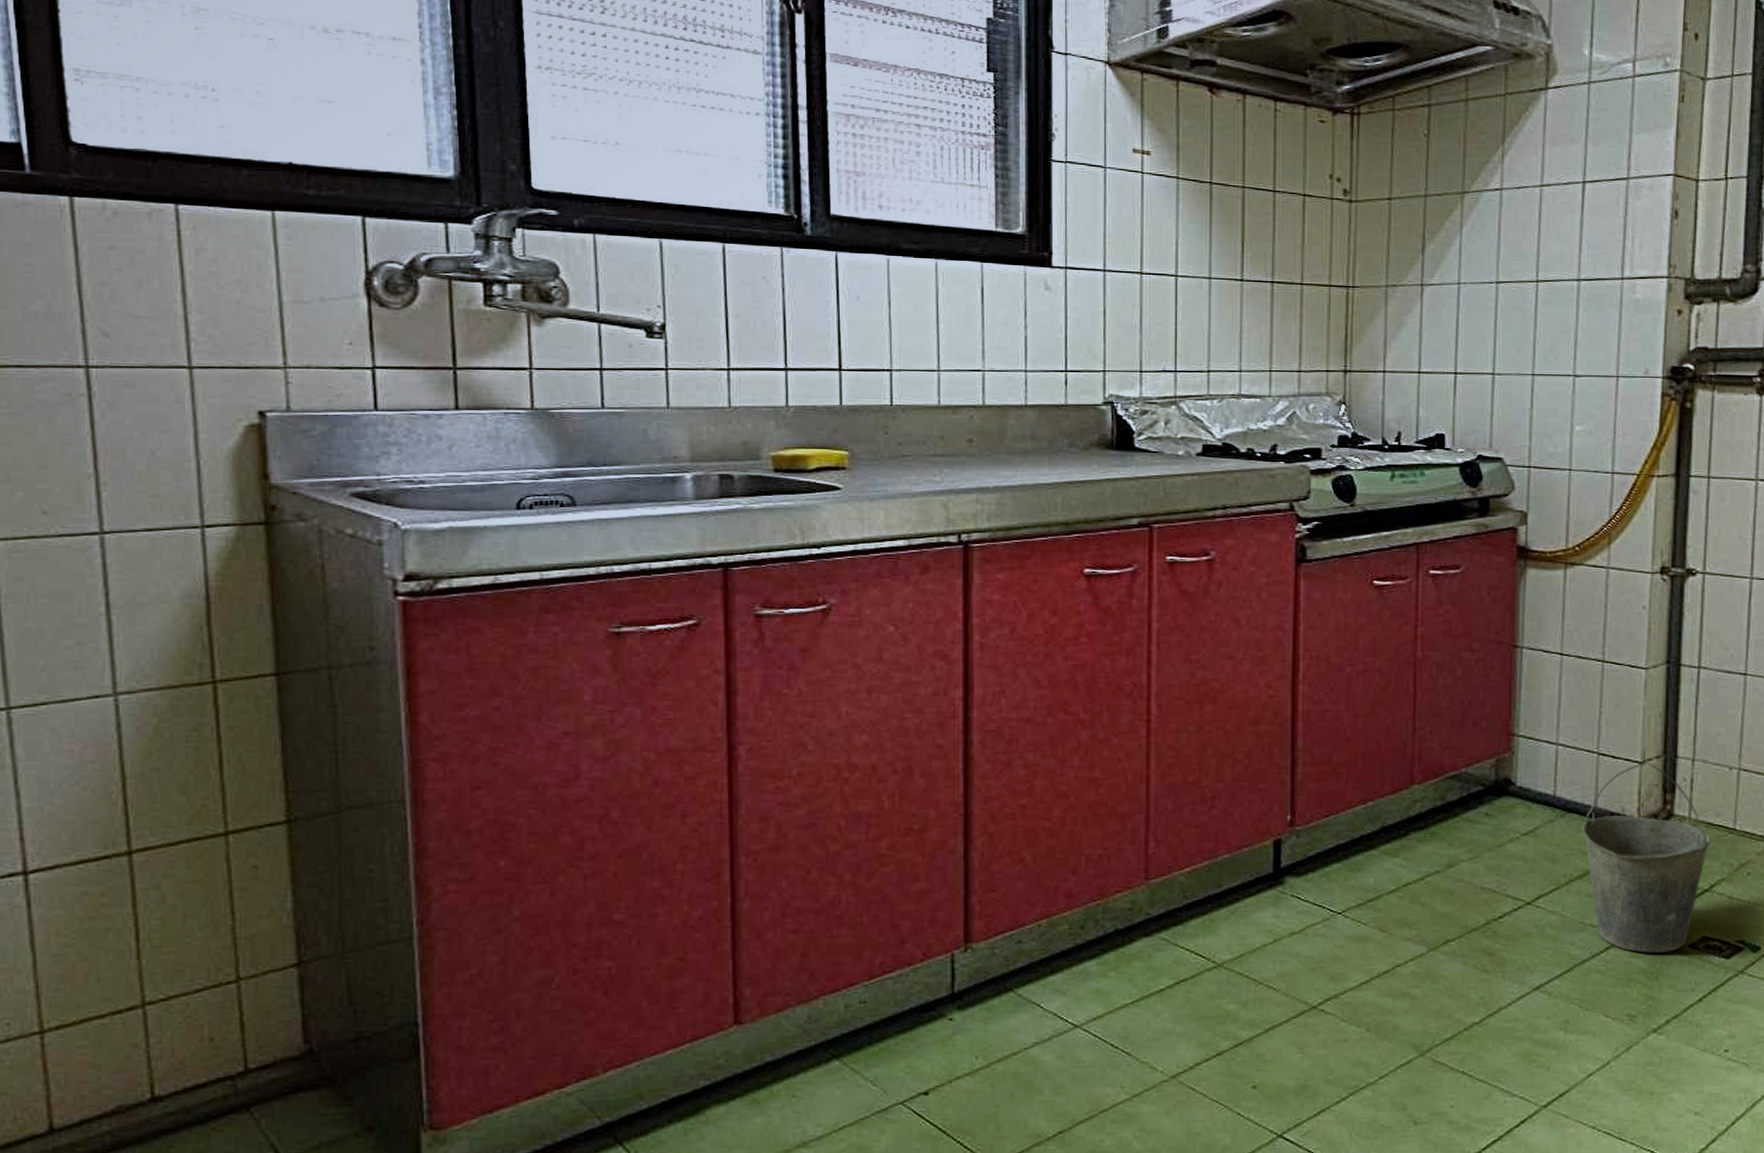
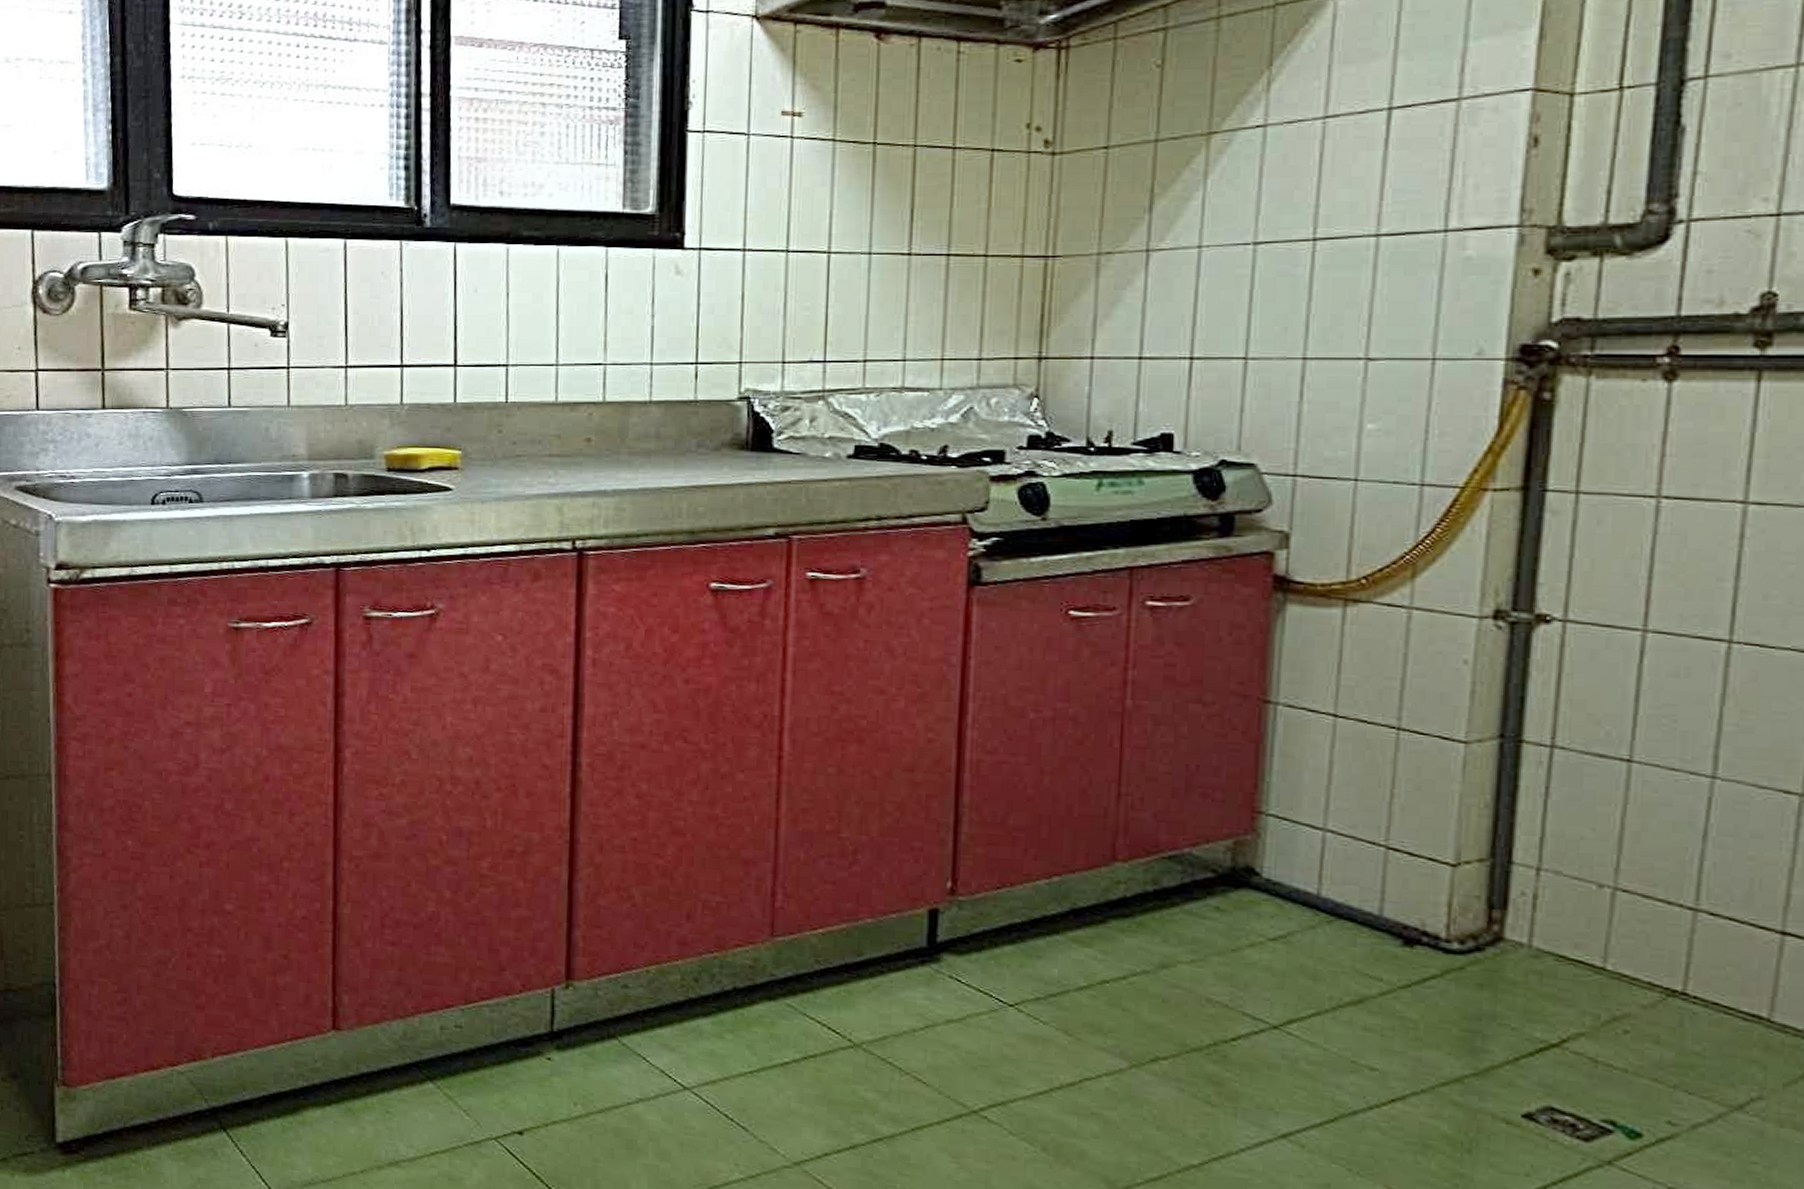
bucket: present [1582,761,1712,954] -> none [1358,864,1565,1120]

